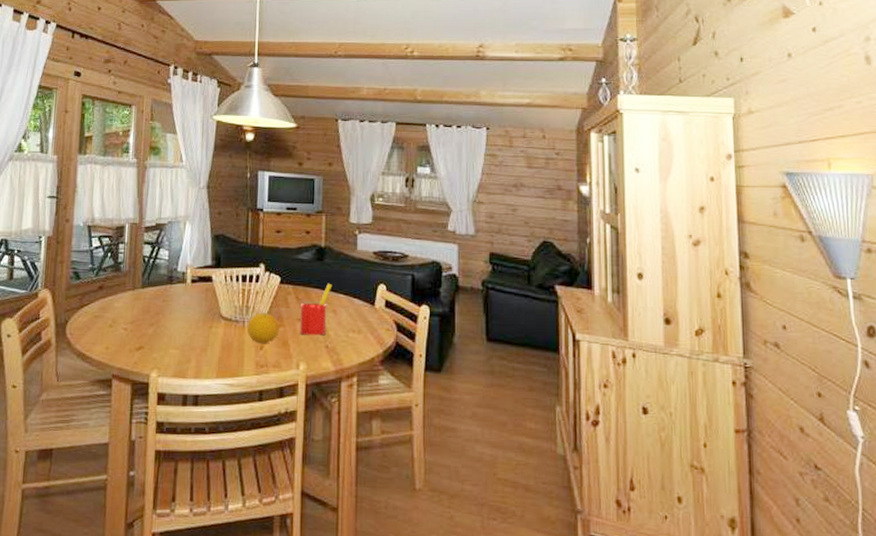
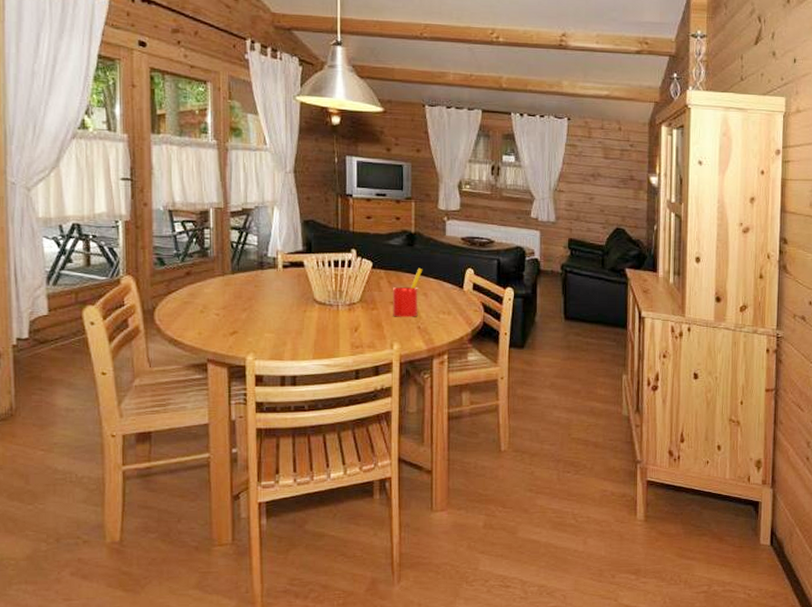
fruit: present [247,312,280,344] -> none [341,296,374,326]

